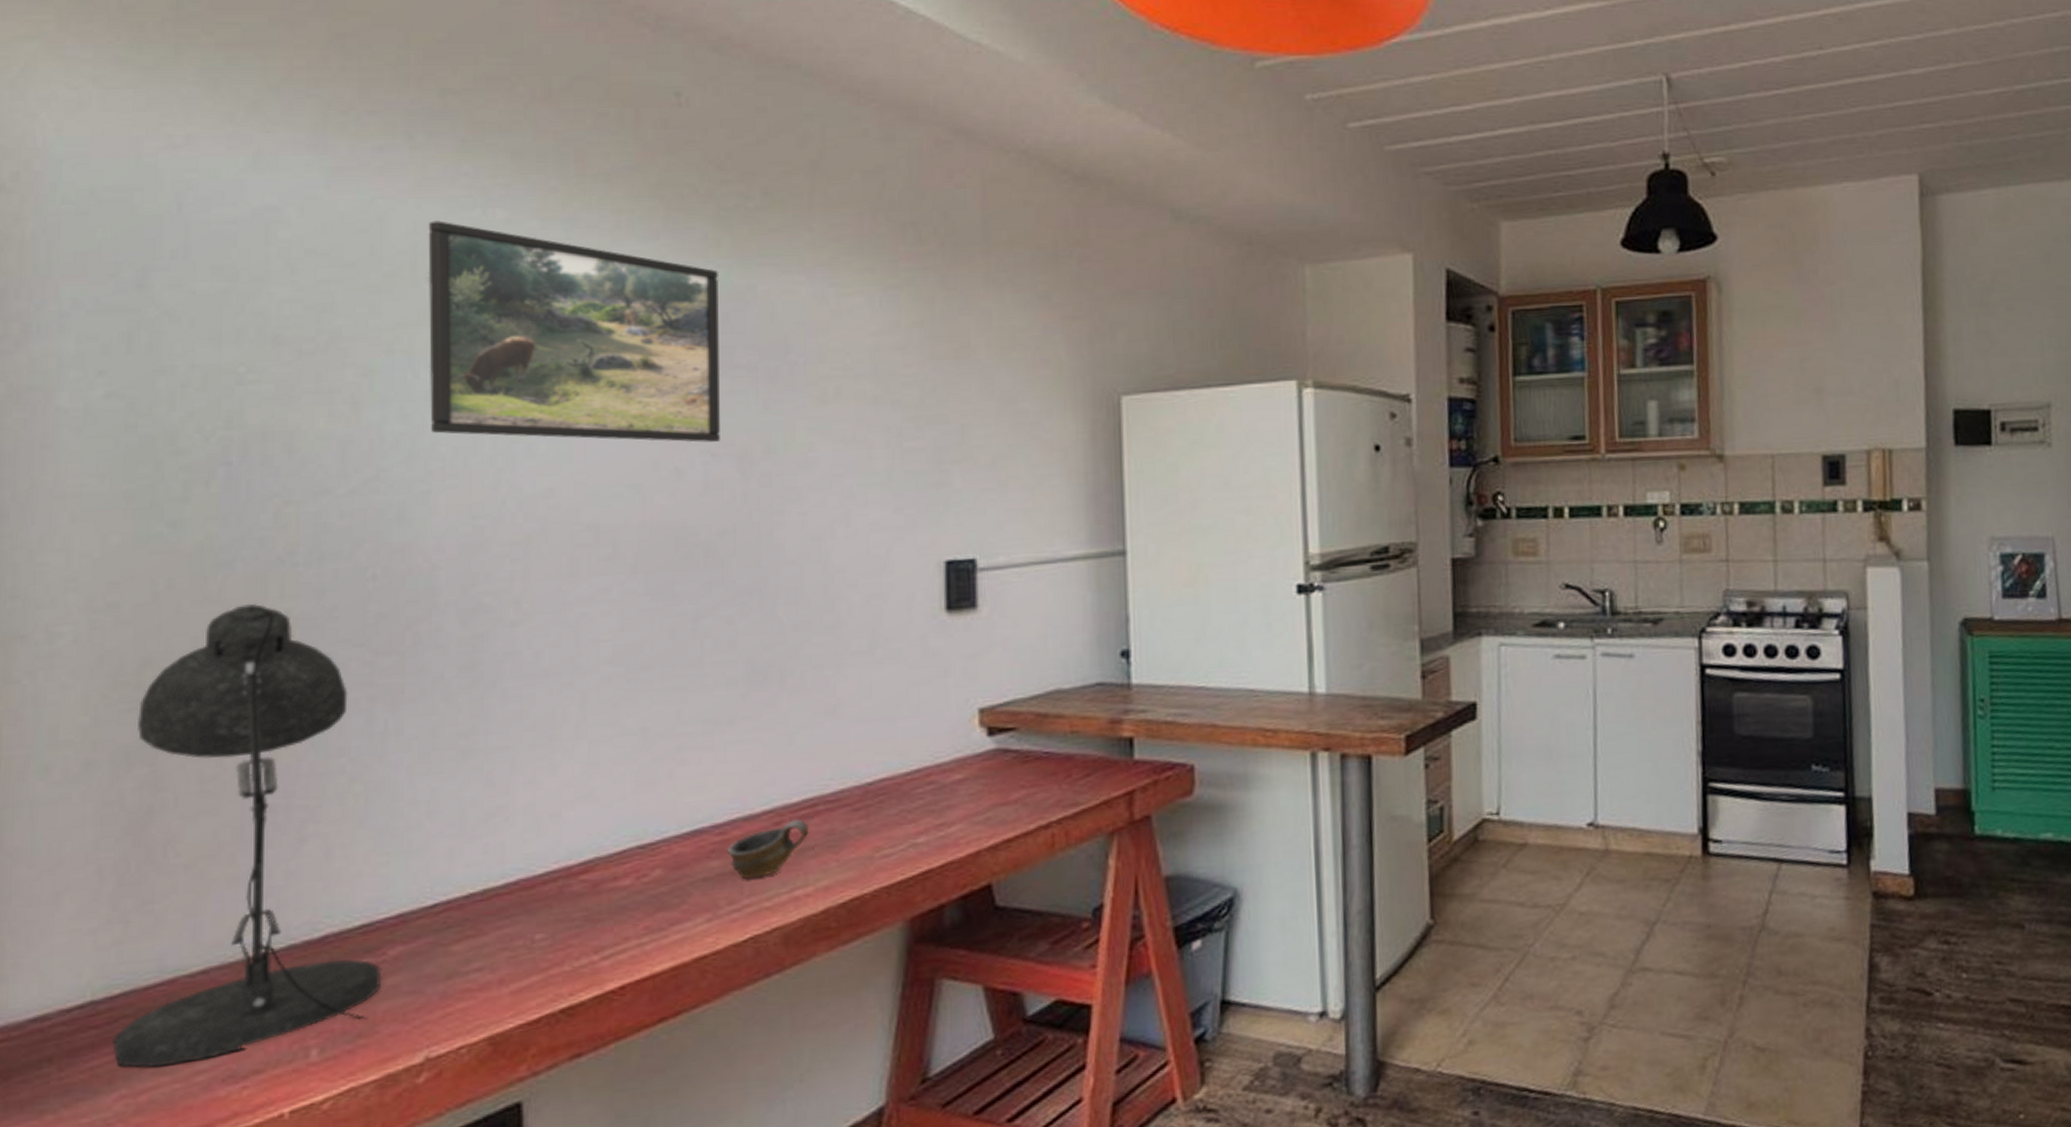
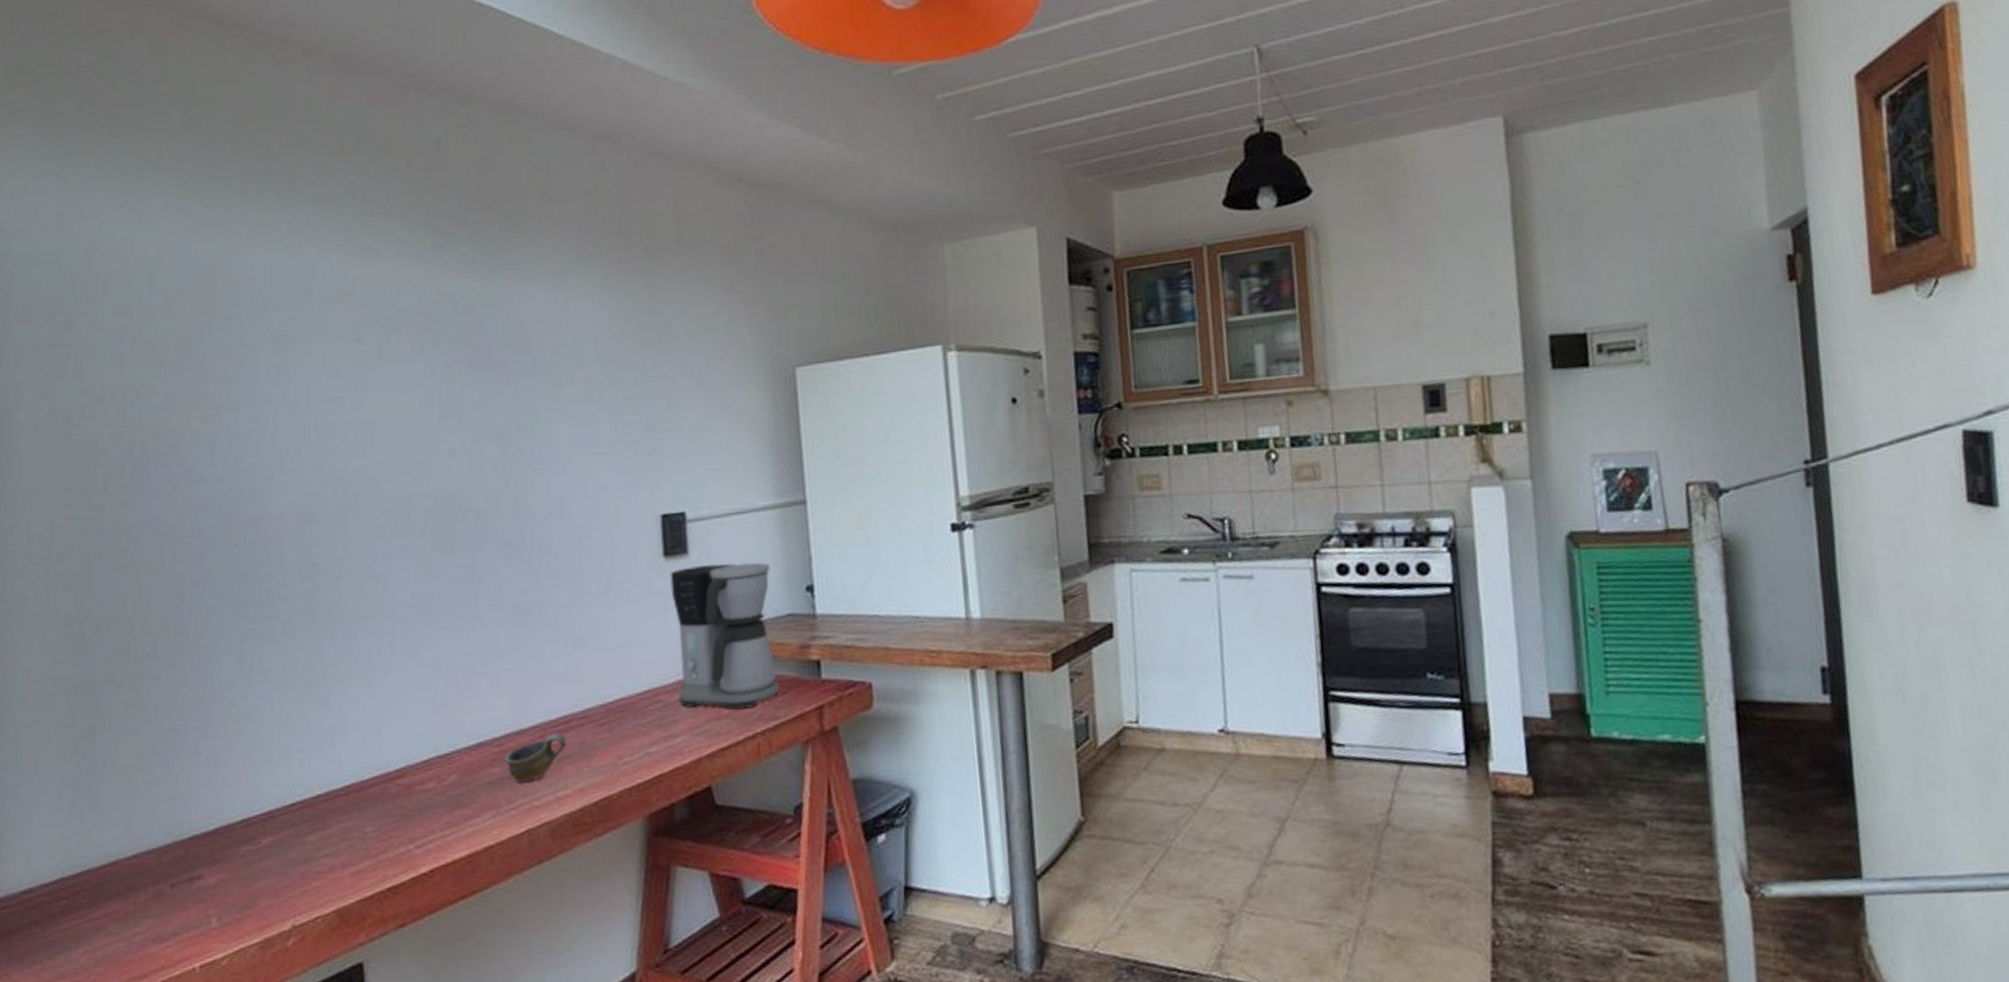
desk lamp: present [112,603,382,1068] -> none [77,568,259,930]
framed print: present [427,220,720,443] -> none [262,259,483,429]
coffee maker: none [953,621,1082,794] -> present [670,562,780,710]

